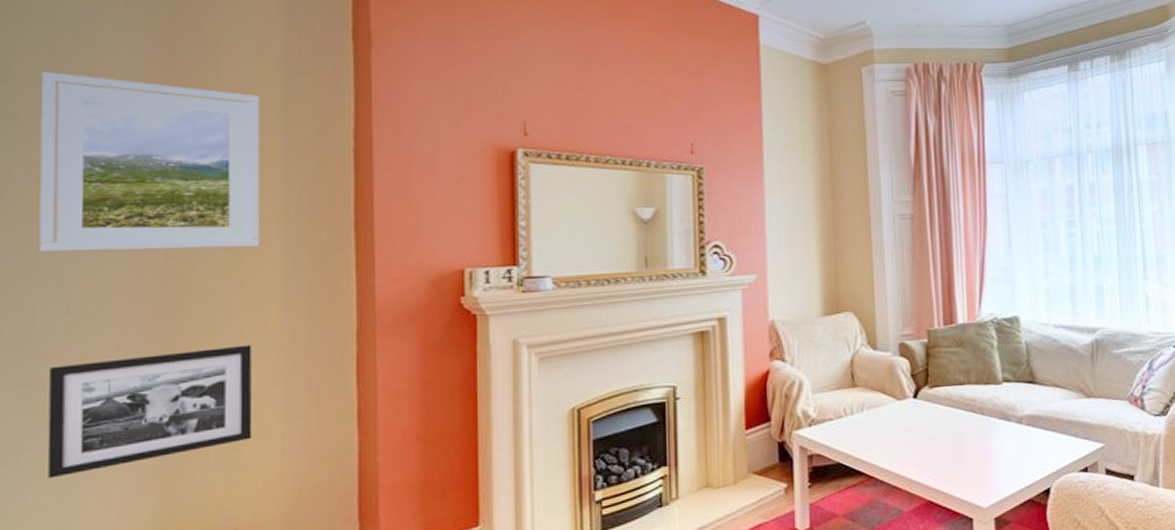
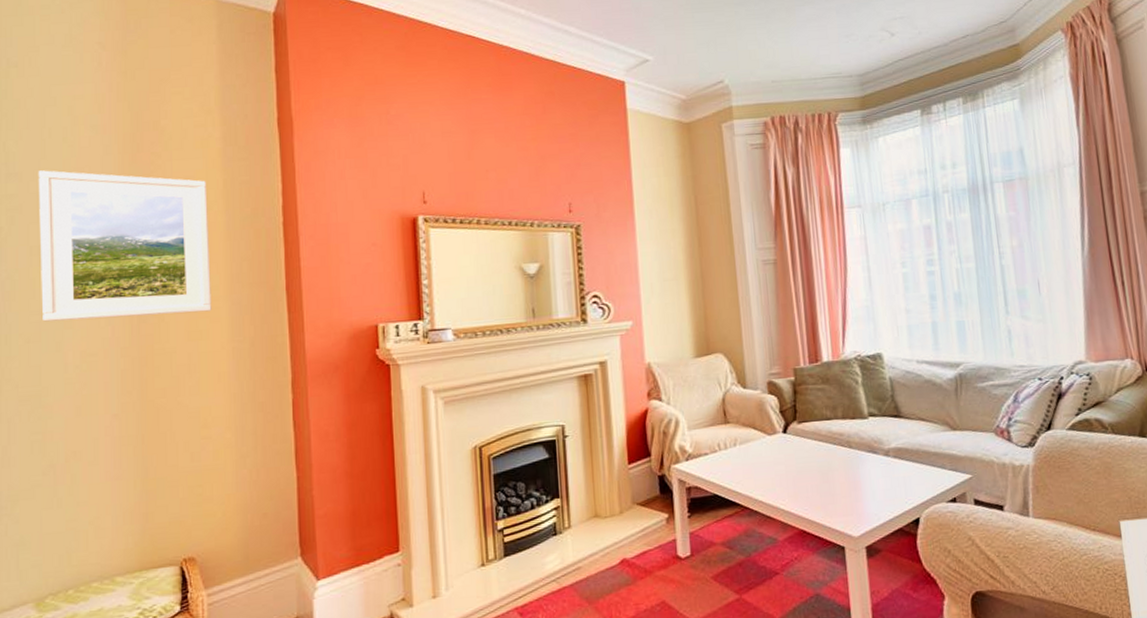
picture frame: present [47,345,253,479] -> none [53,395,212,510]

